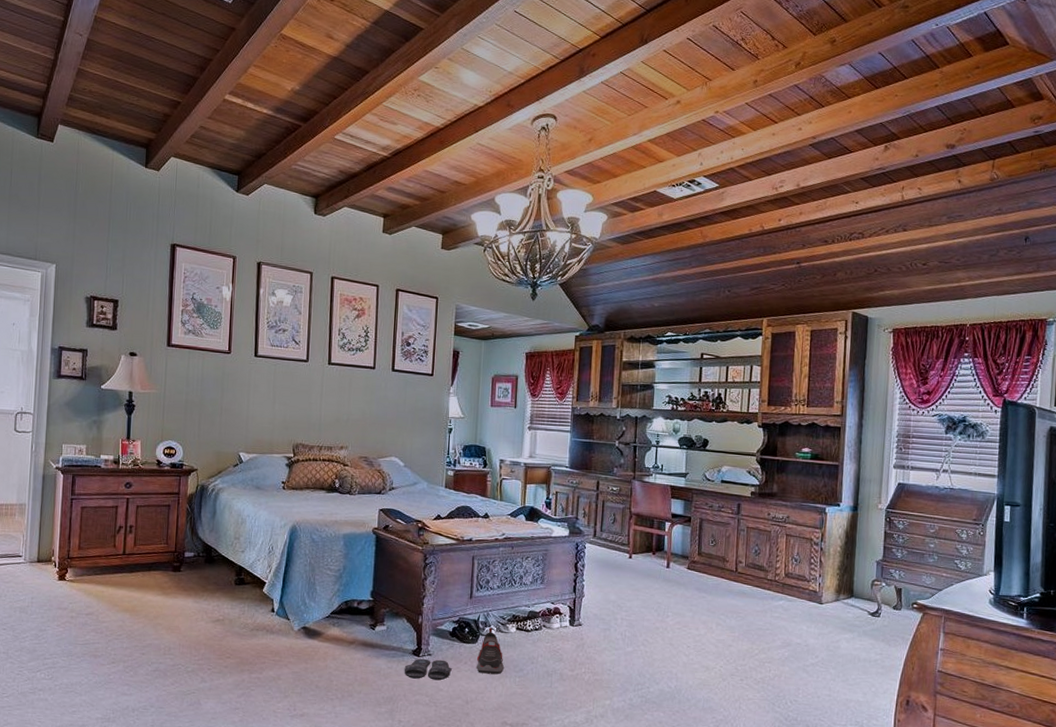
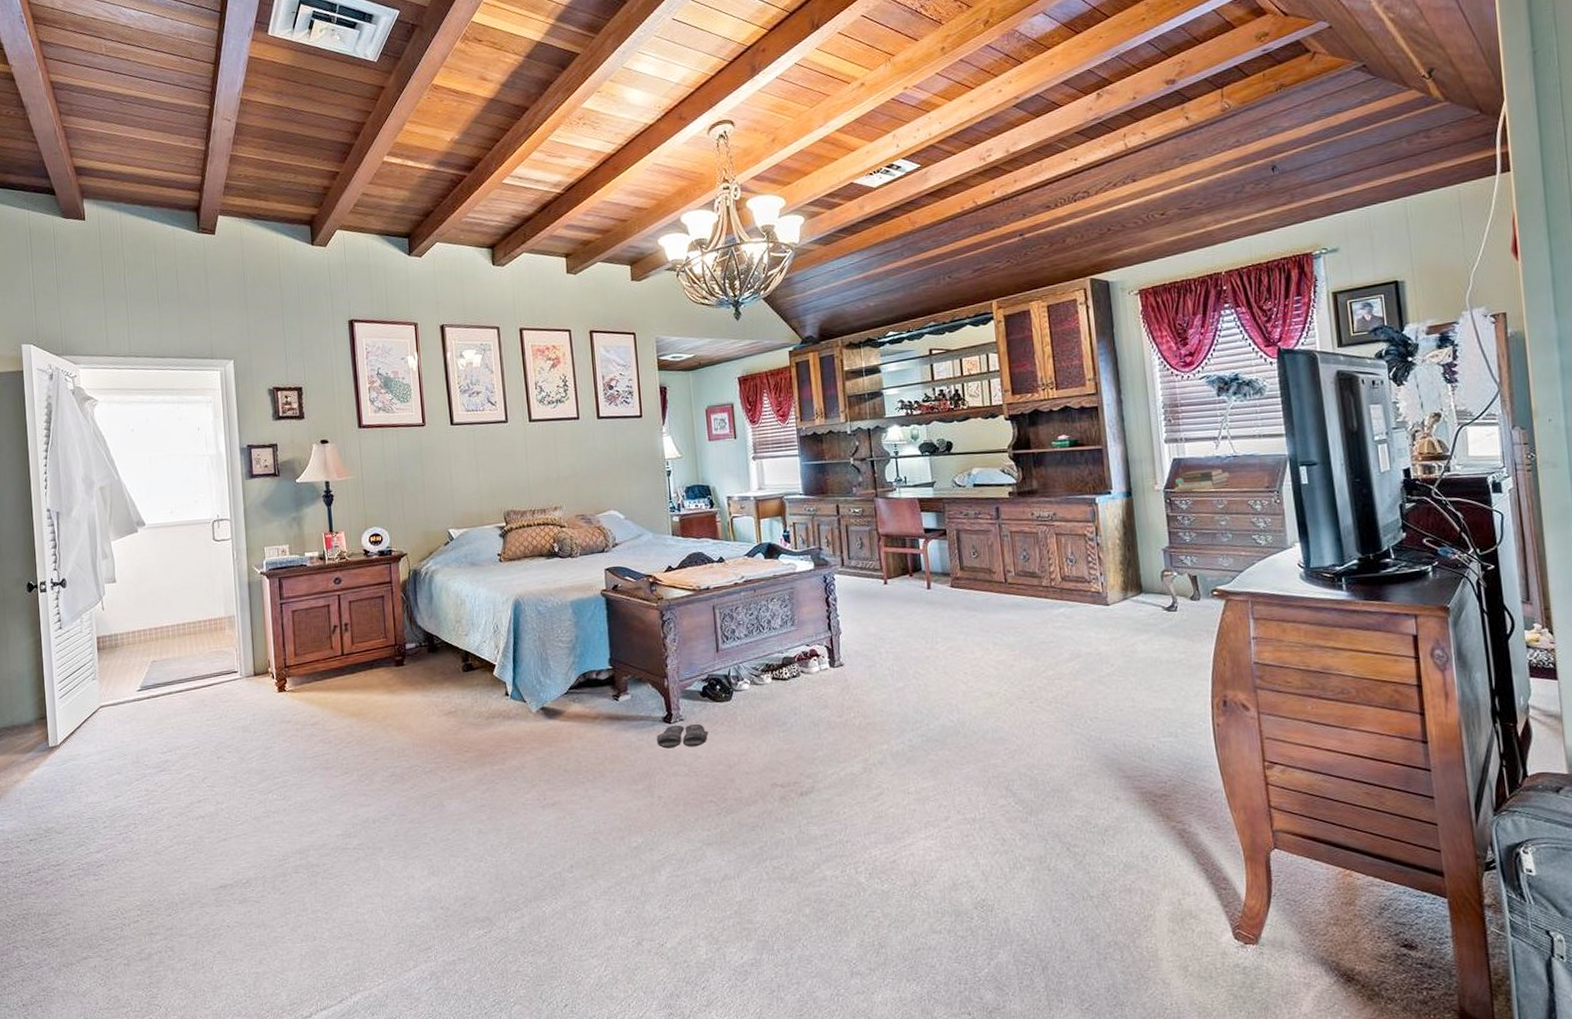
shoe: present [475,627,505,675] -> none [734,681,766,733]
books: none [894,496,945,515] -> present [1174,468,1230,492]

